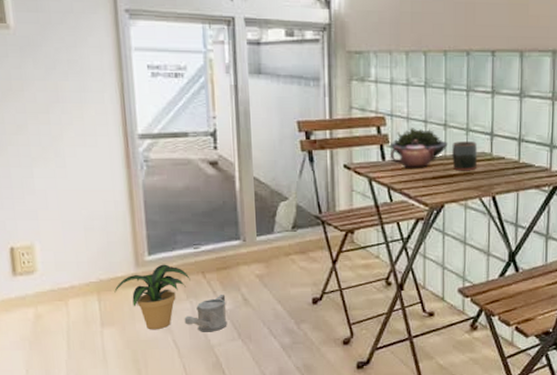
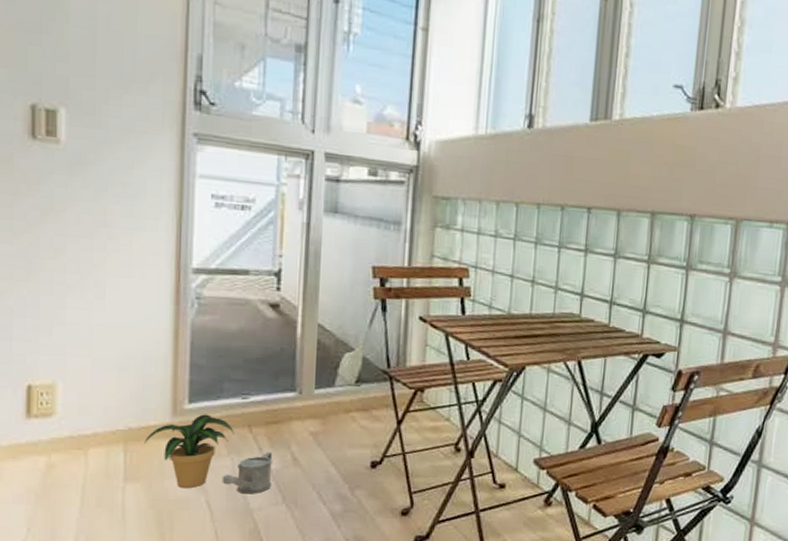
succulent plant: present [389,128,448,158] -> none [471,282,535,316]
teapot: present [389,140,438,168] -> none [470,295,523,326]
mug: present [452,141,478,171] -> none [537,300,566,332]

